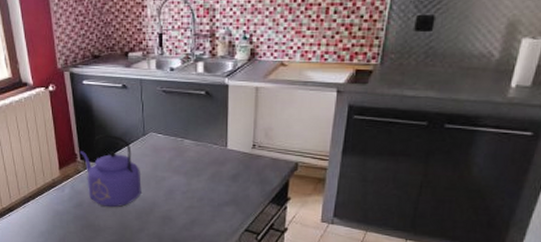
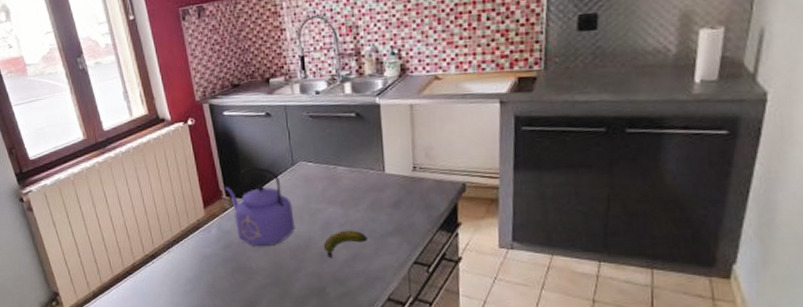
banana: none [167,197,206,222] -> present [324,230,367,259]

